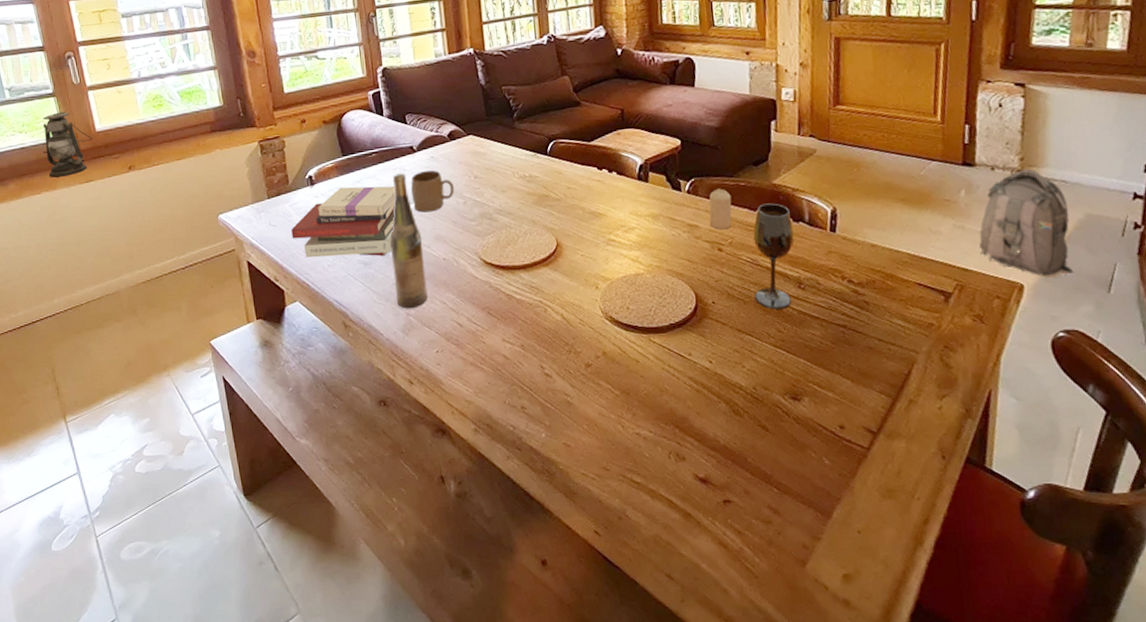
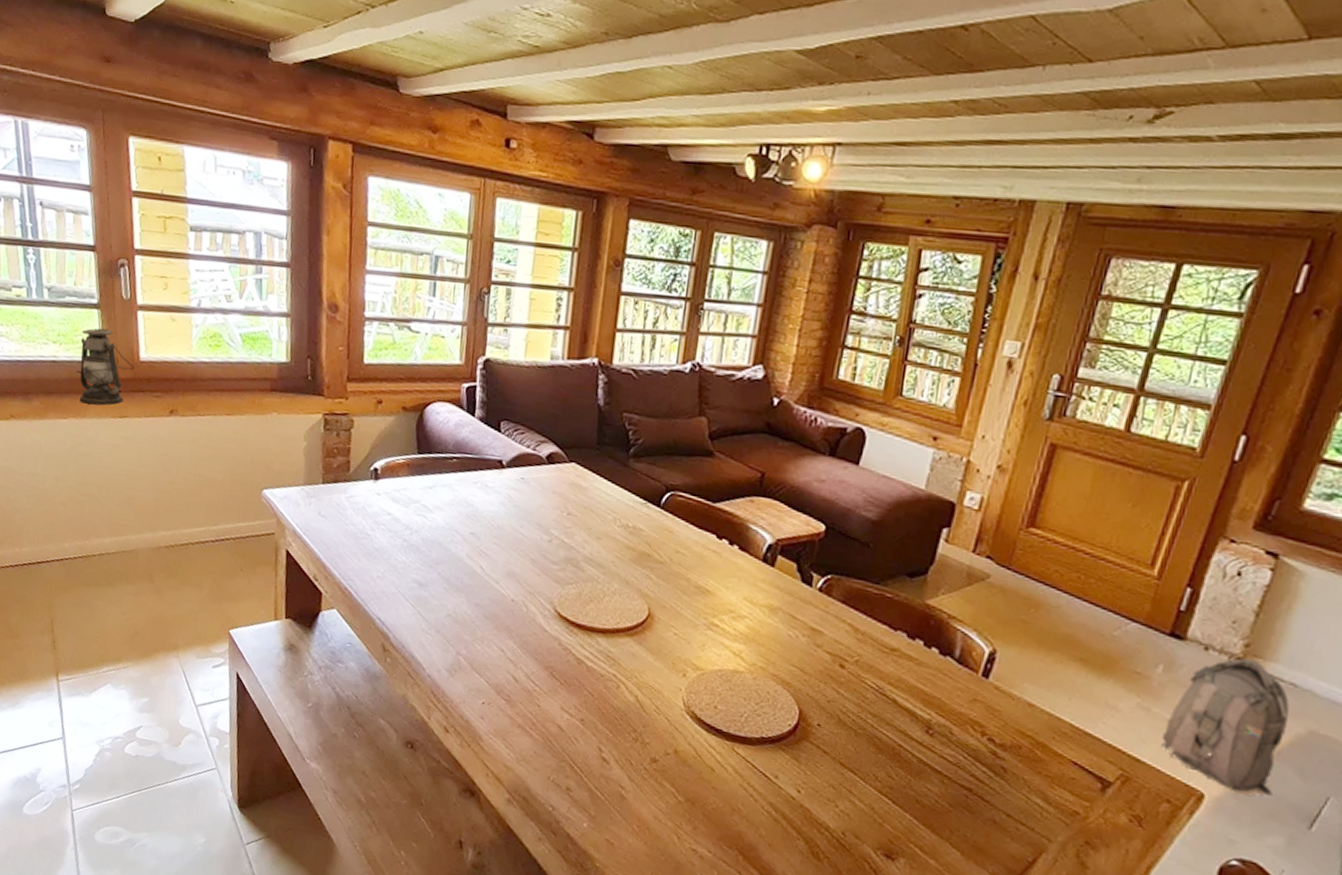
books: present [291,186,396,258] -> none [342,489,472,580]
wine bottle: present [390,173,428,309] -> none [448,488,492,648]
mug: present [410,169,454,213] -> none [489,492,541,543]
candle: present [709,188,732,230] -> none [836,593,871,645]
wine glass: present [753,203,794,309] -> none [869,624,939,753]

